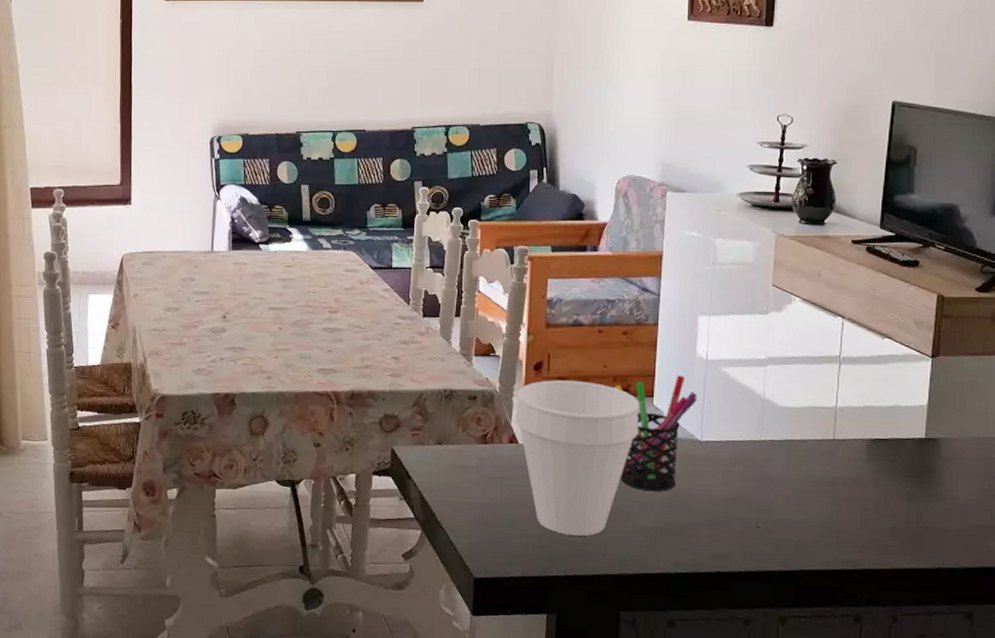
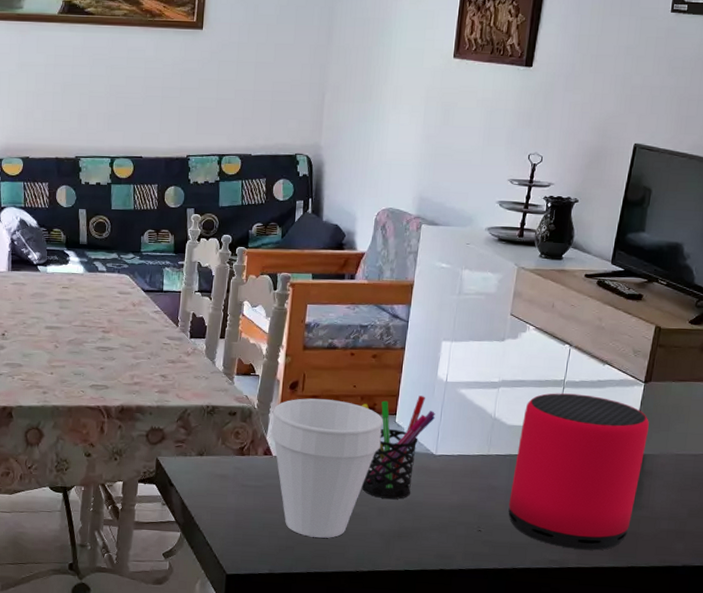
speaker: none [789,370,942,549] -> present [508,393,649,550]

